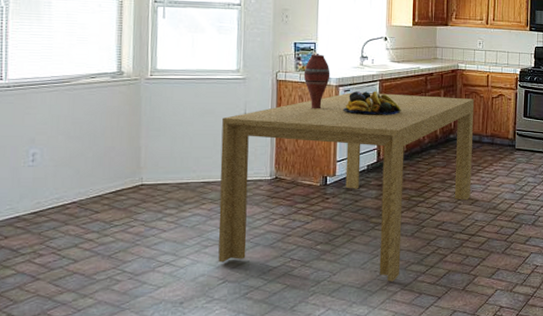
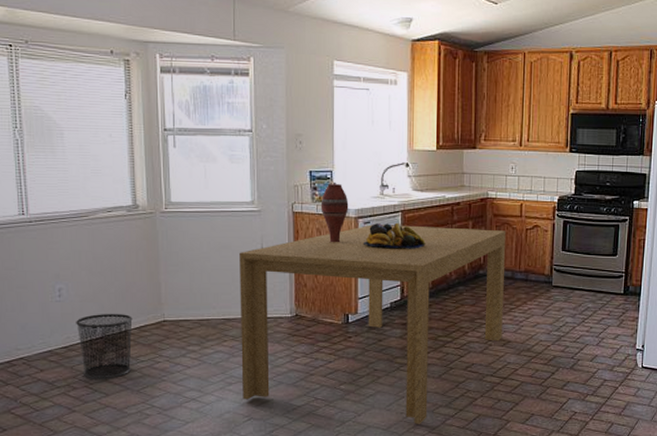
waste bin: none [48,177,109,245] -> present [76,313,133,379]

